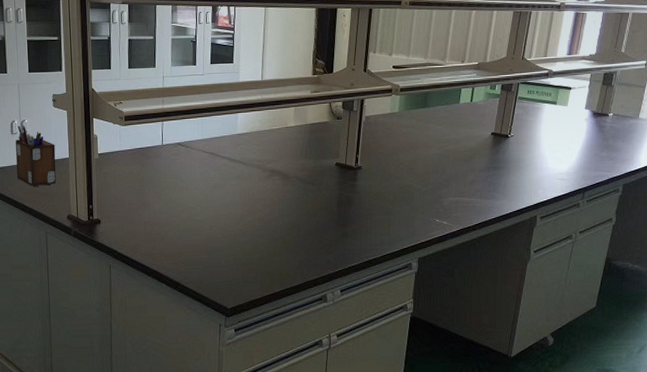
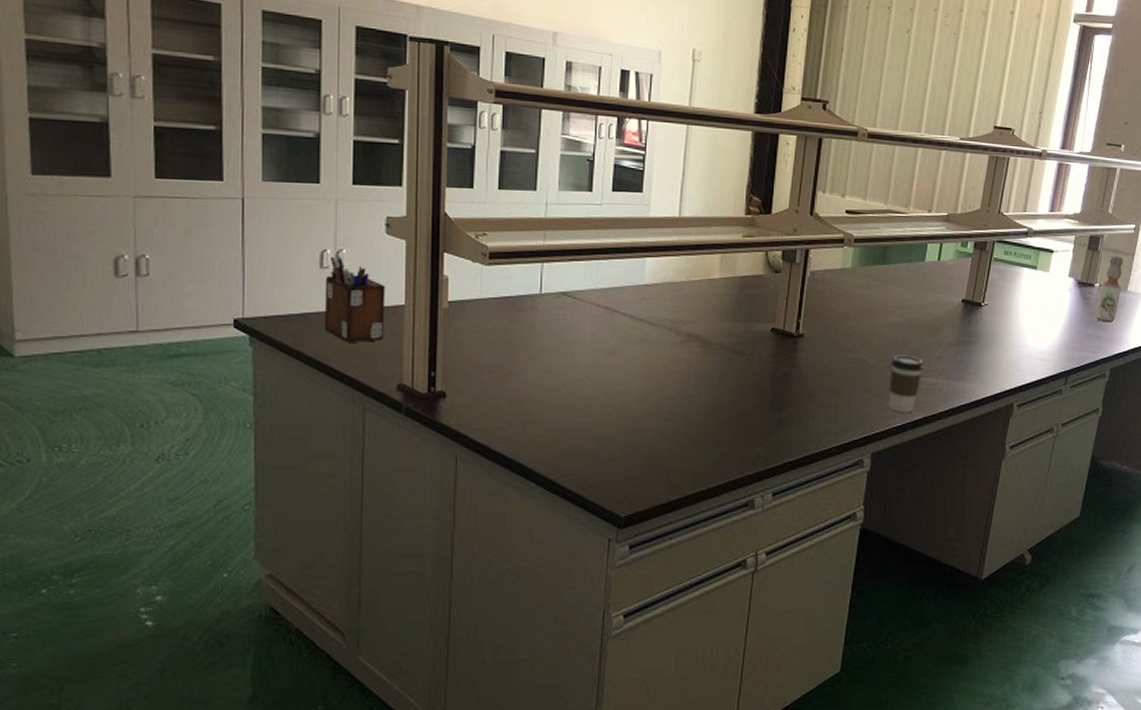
coffee cup: none [431,180,460,226] -> present [888,355,924,413]
bottle: none [610,89,635,146] -> present [1096,256,1123,323]

